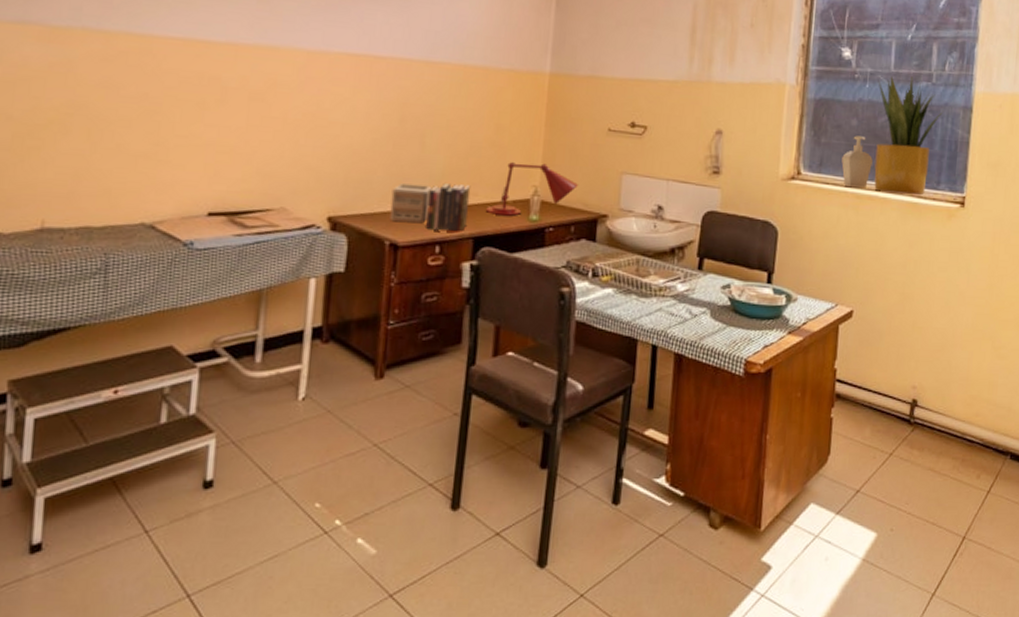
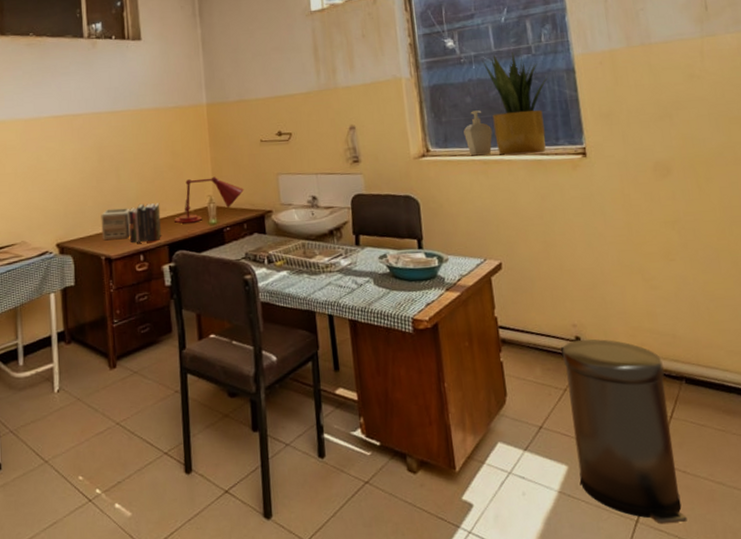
pedal bin: none [886,403,993,599] -> present [560,339,687,525]

